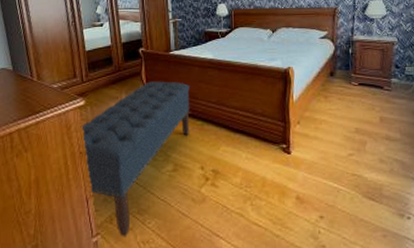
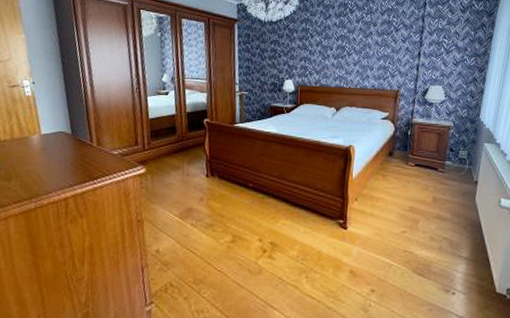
bench: present [80,81,190,237] -> none [139,152,252,307]

